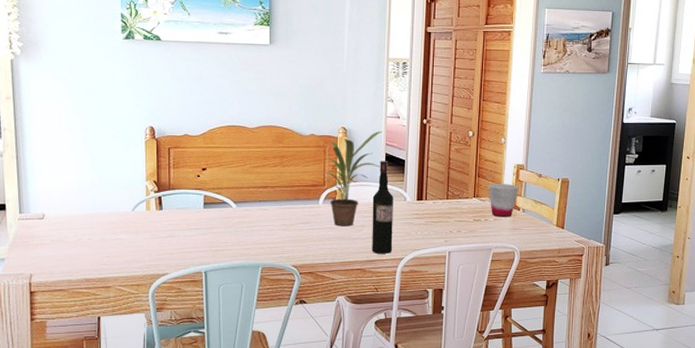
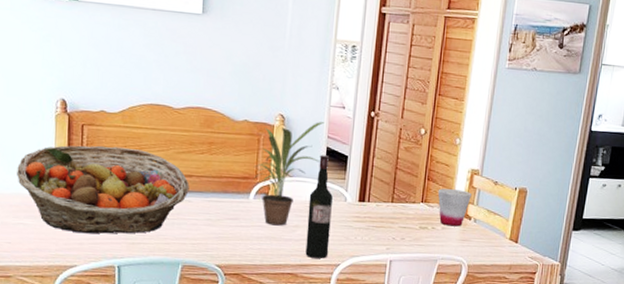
fruit basket: none [113,165,265,244] -> present [17,145,189,234]

